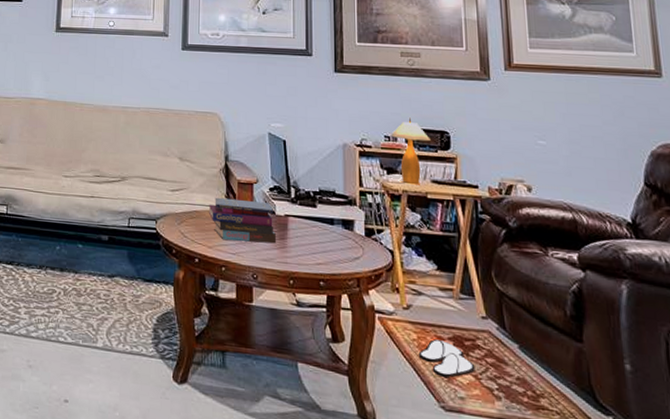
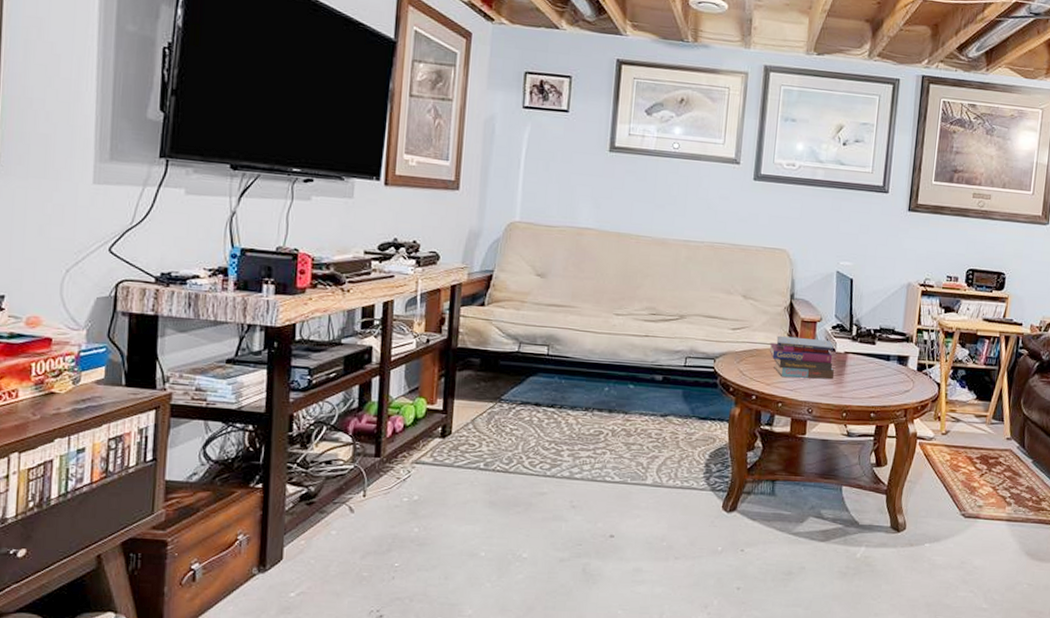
table lamp: present [390,117,432,185] -> none [952,258,989,323]
slippers: present [418,338,475,378] -> none [949,458,995,490]

